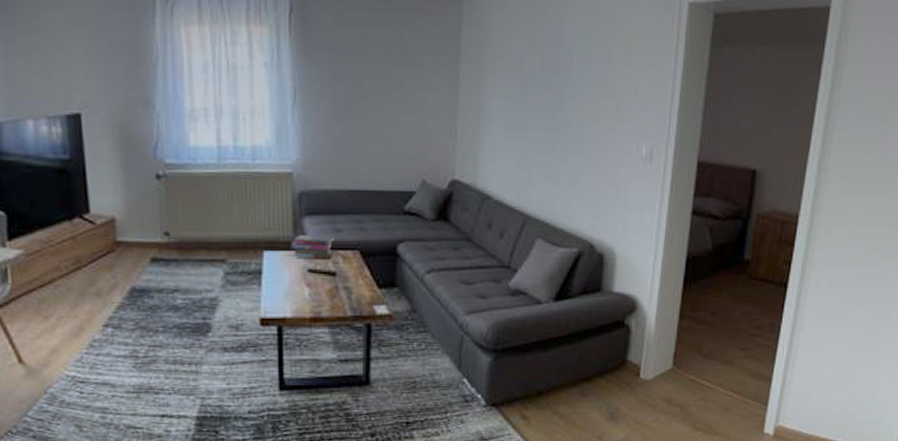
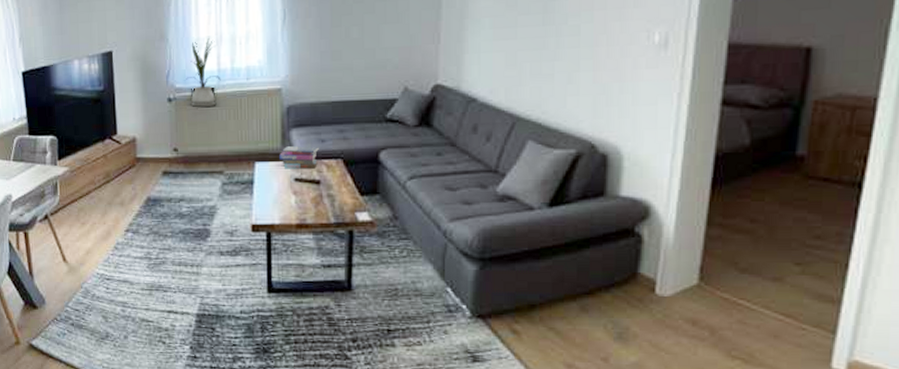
house plant: none [178,109,222,188] -> present [186,37,221,108]

